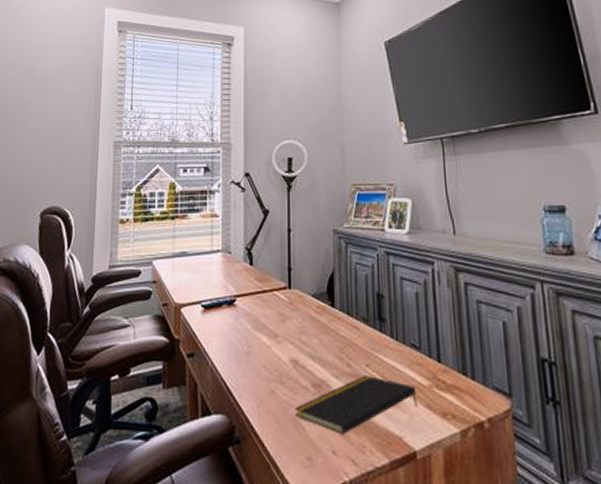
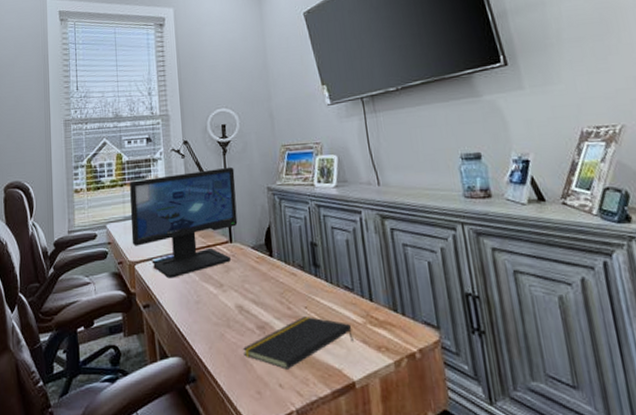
computer monitor: none [180,204,299,325] -> present [130,166,238,279]

